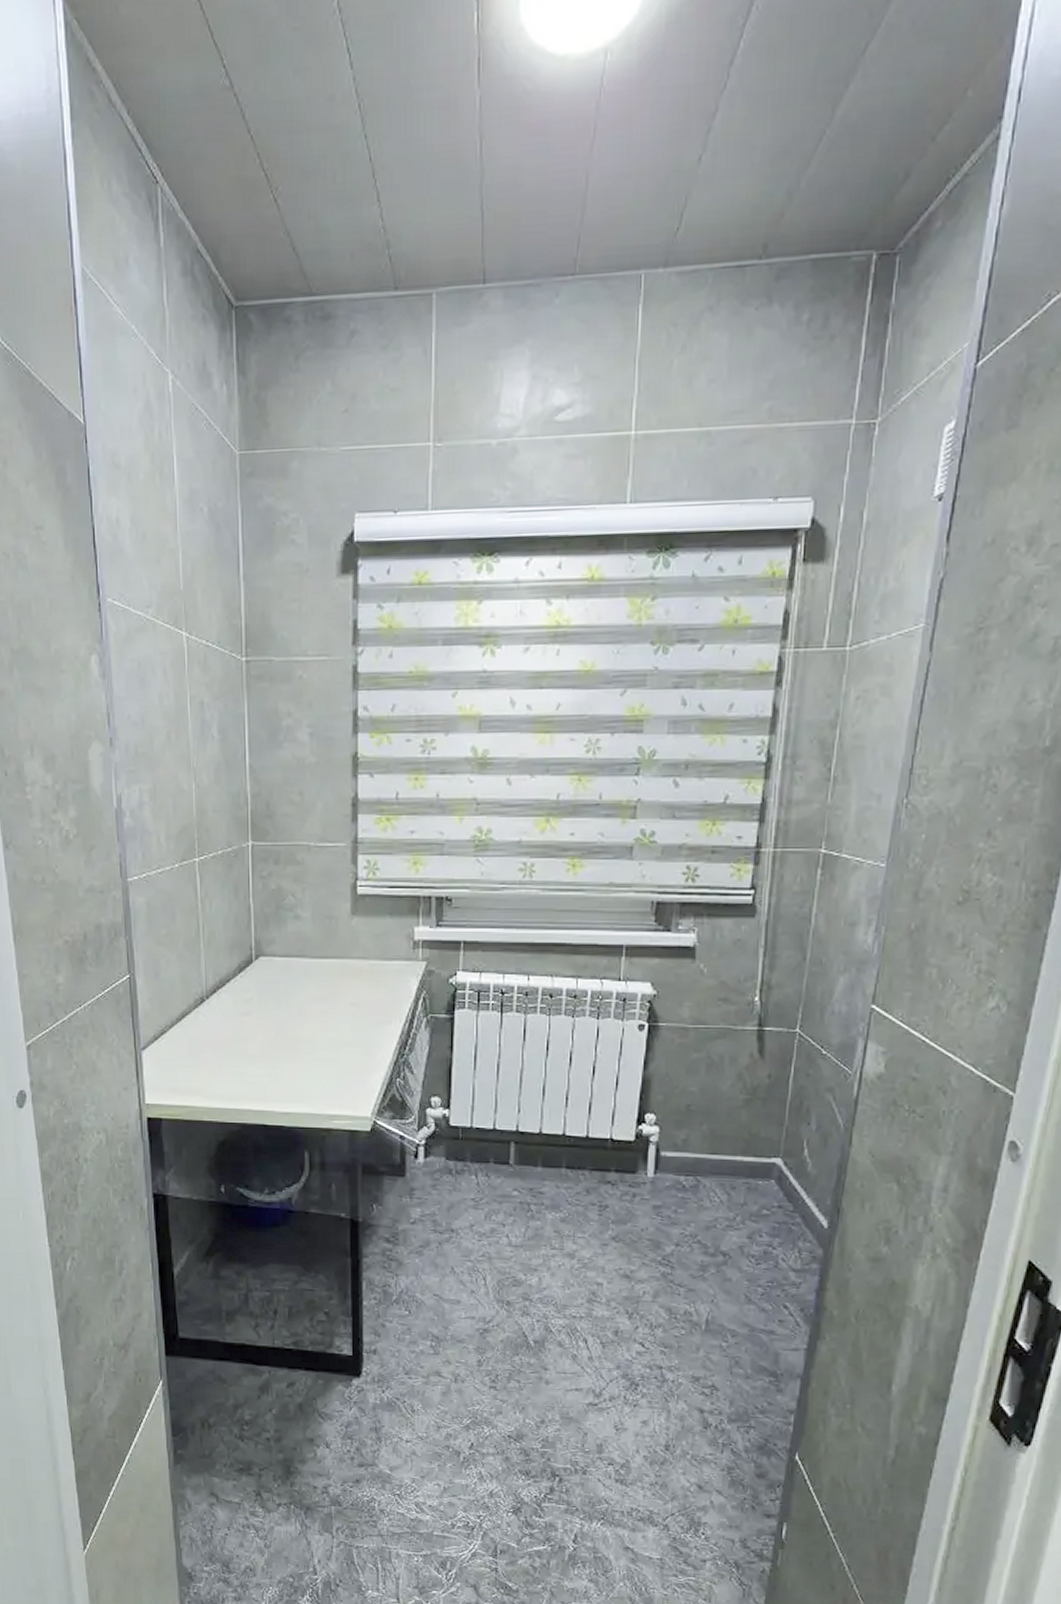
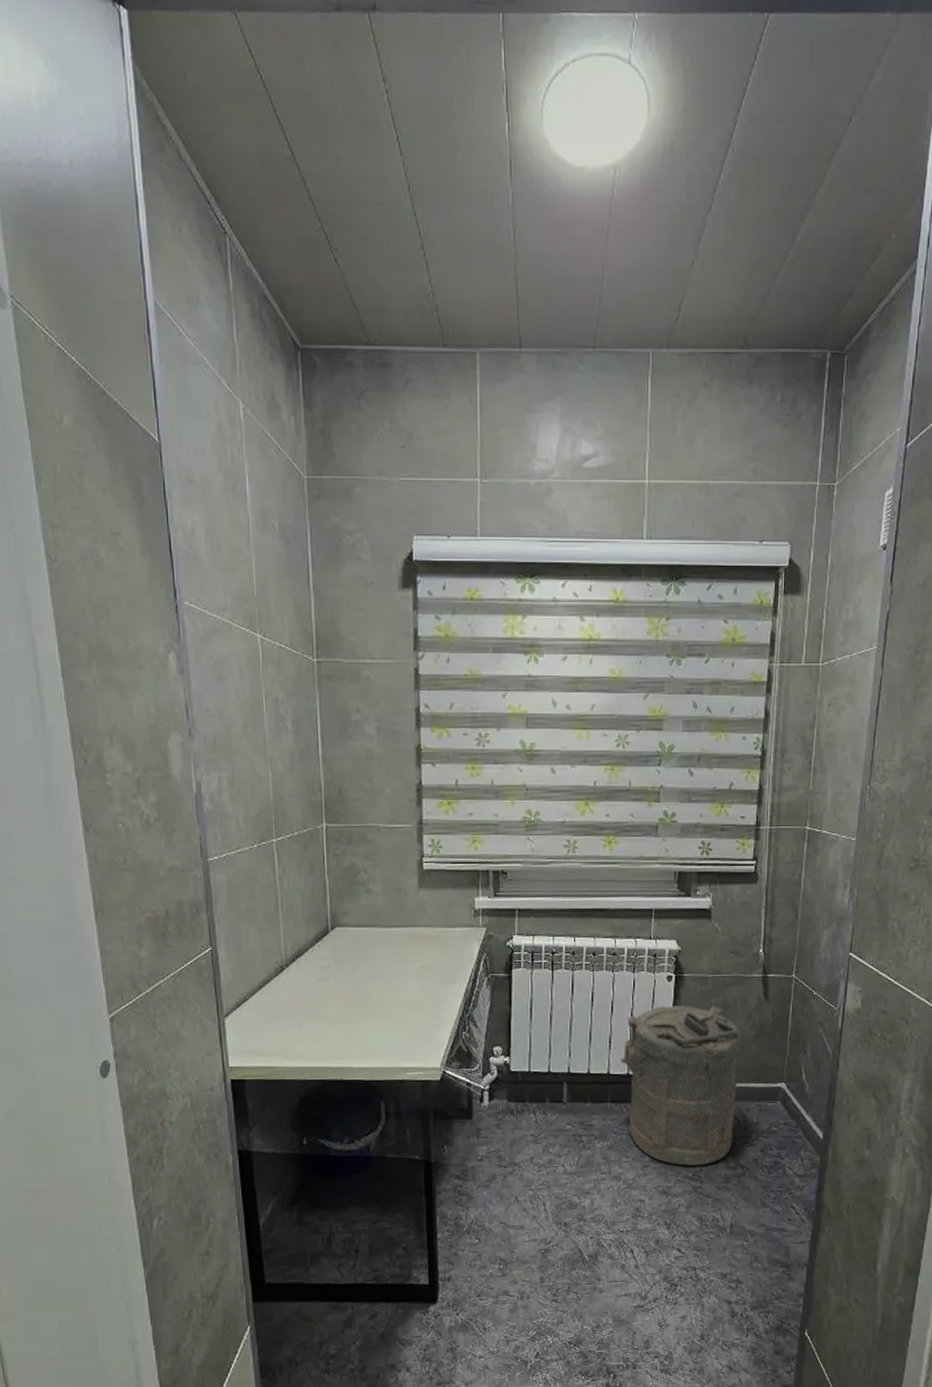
laundry hamper: none [579,1059,727,1249] -> present [621,1005,740,1166]

